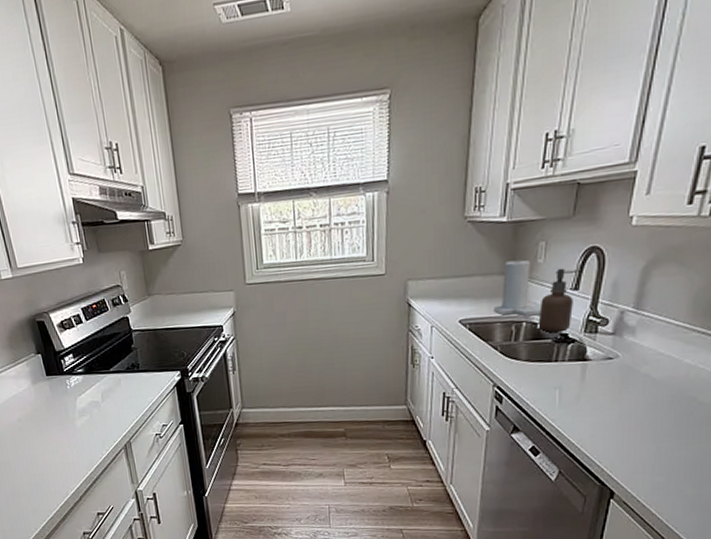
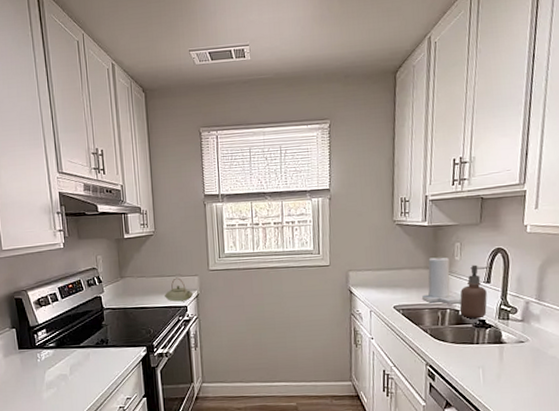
teapot: none [197,293,230,322] -> present [165,277,194,302]

